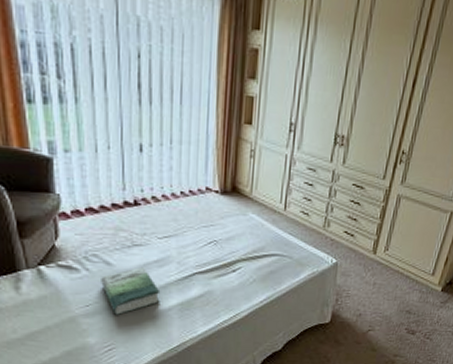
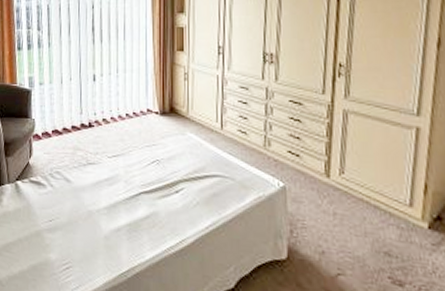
book: present [101,267,161,315] -> none [62,185,111,232]

